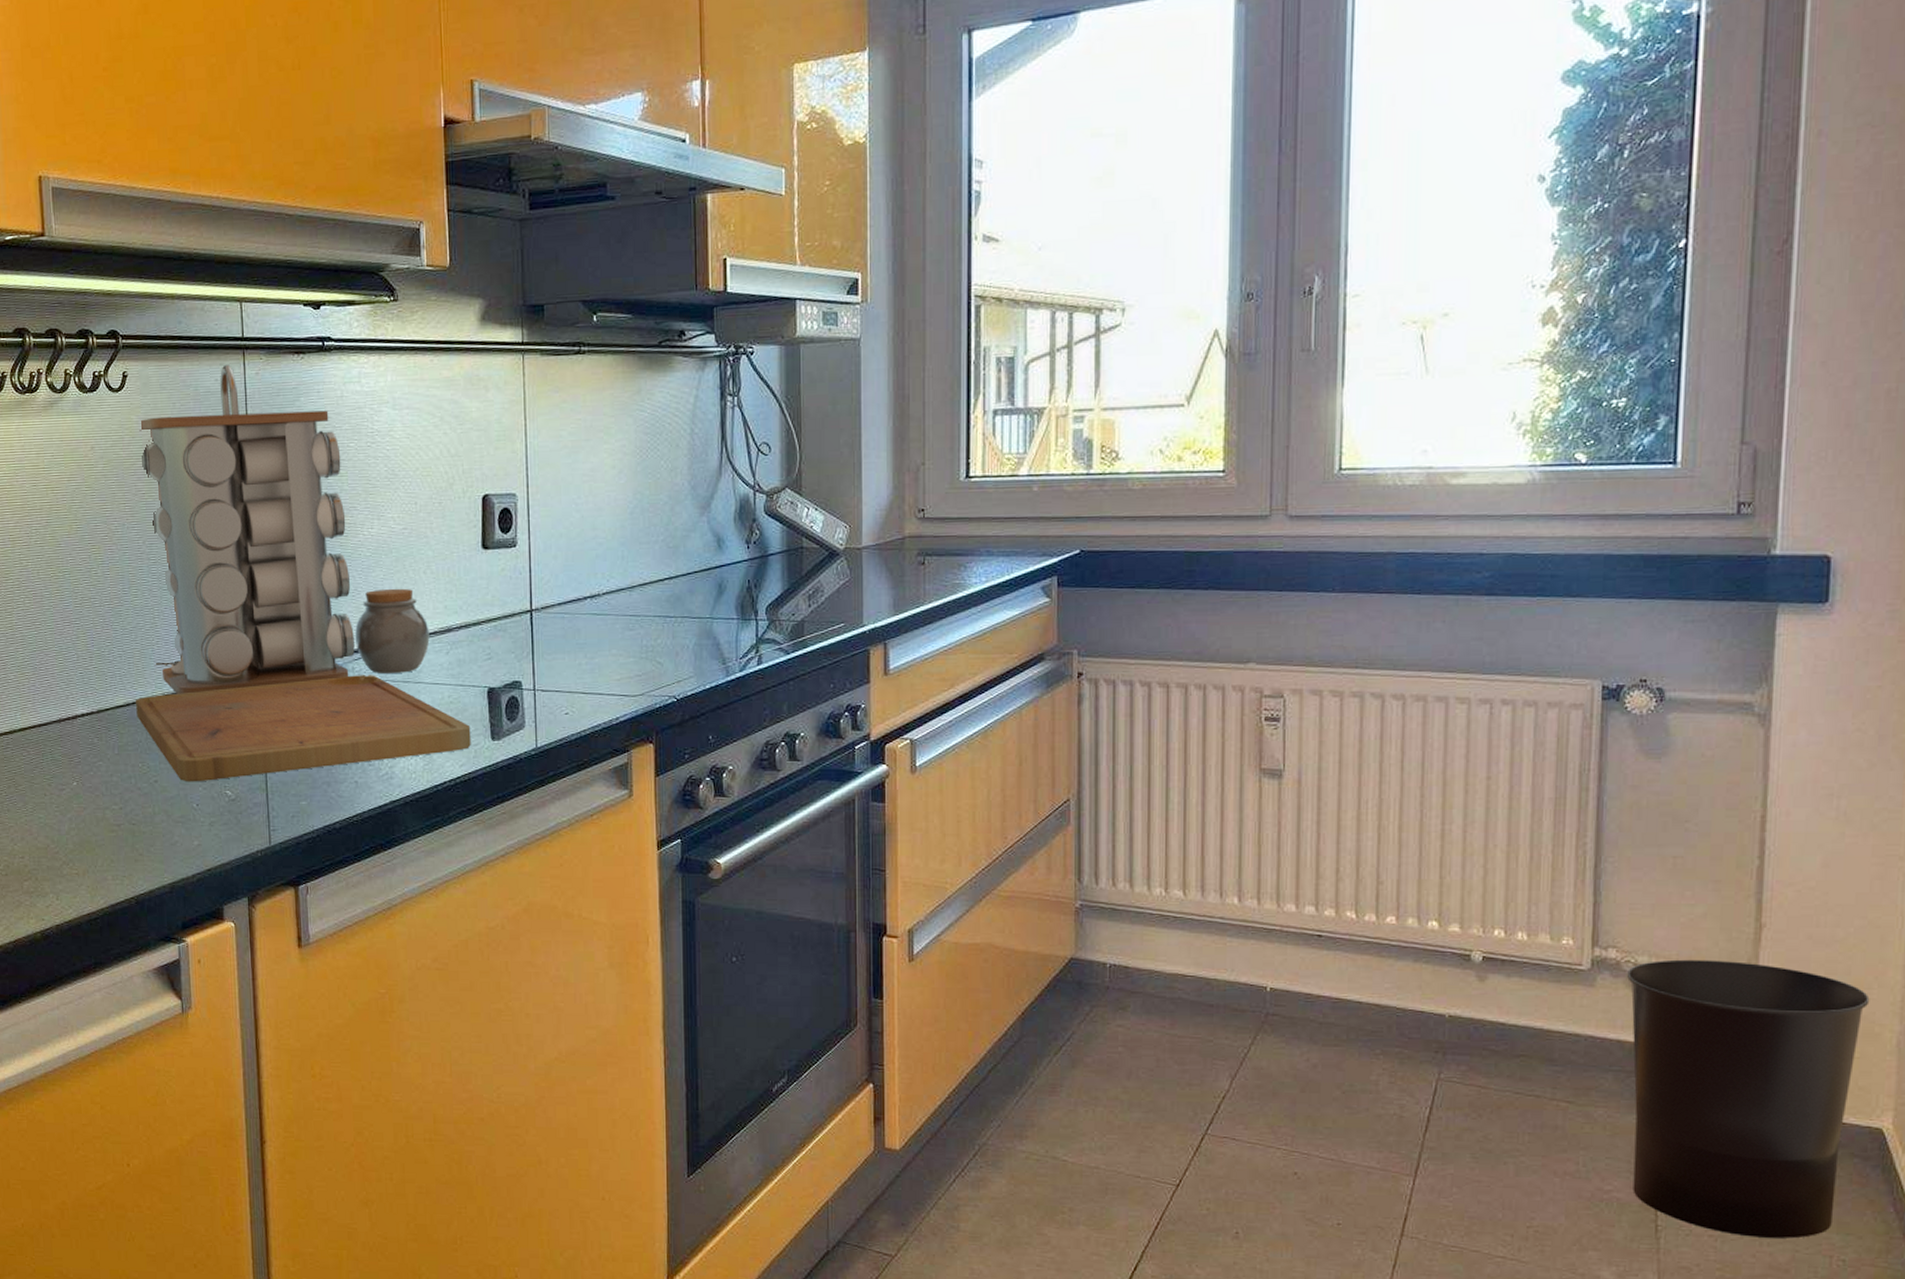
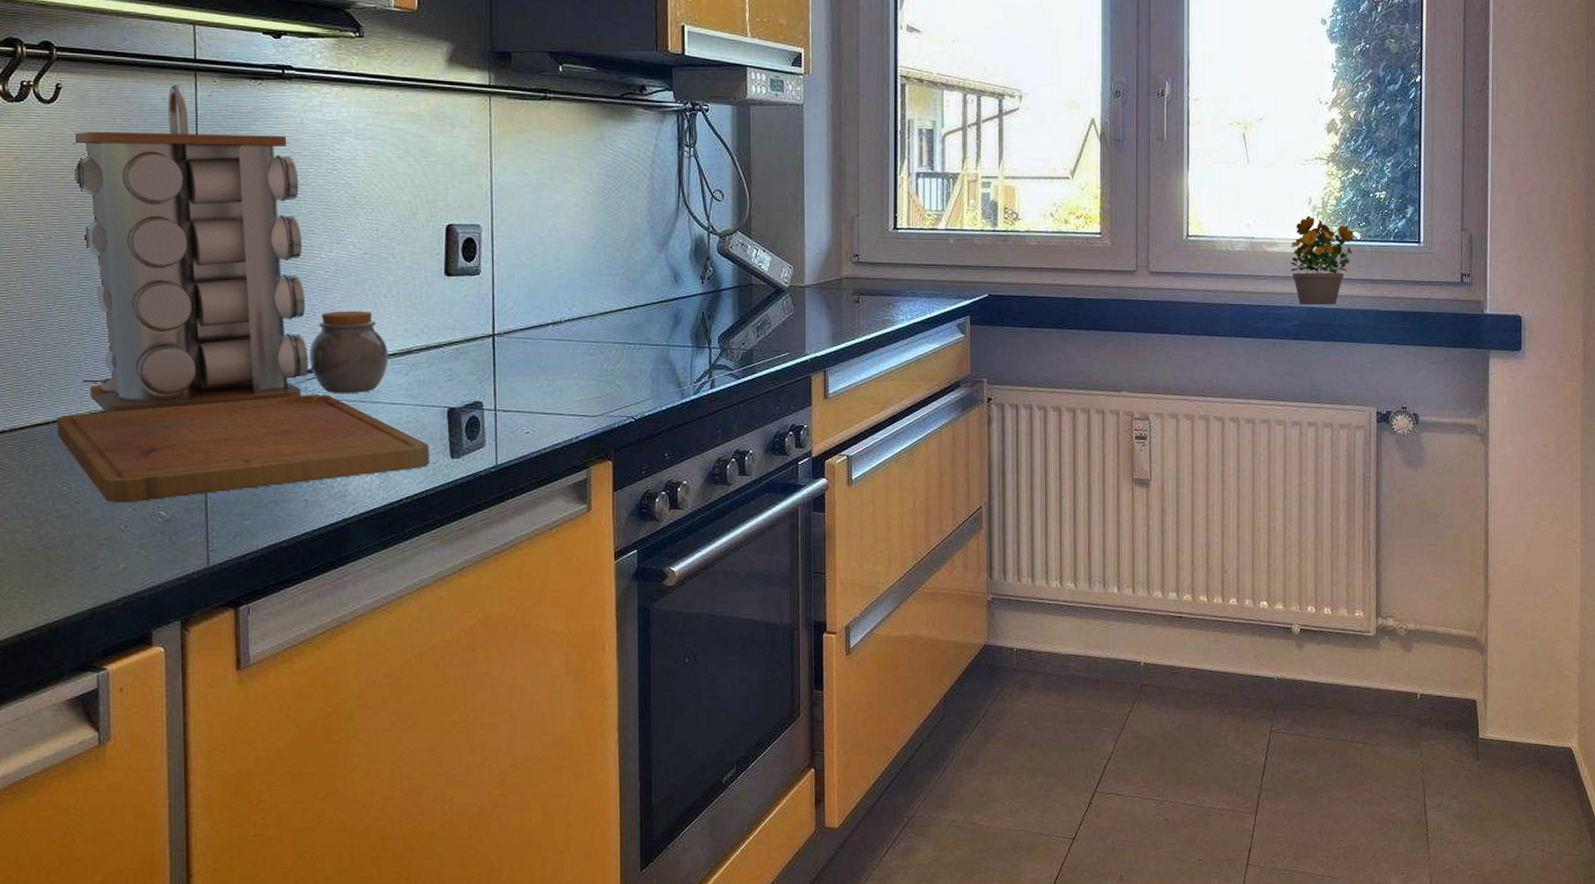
flowerpot: none [1483,435,1576,550] -> present [1290,215,1354,304]
waste bin: present [1627,959,1870,1239] -> none [1401,624,1560,841]

